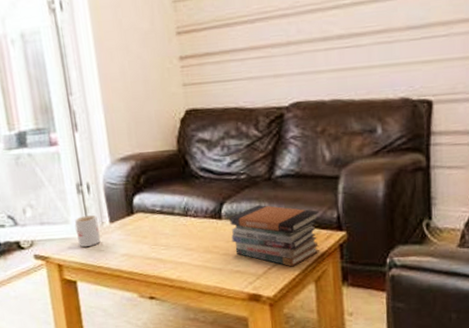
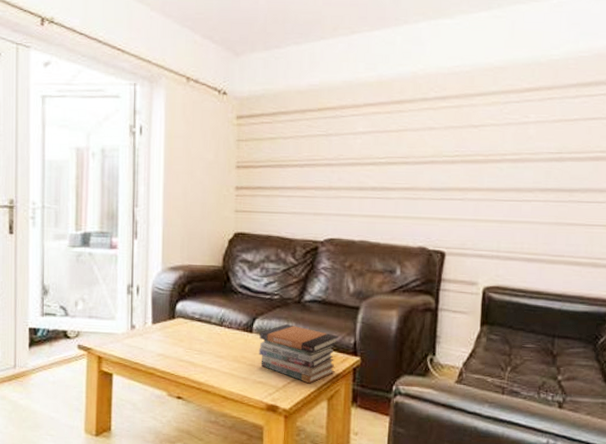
mug: present [74,214,101,248] -> none [120,314,141,344]

